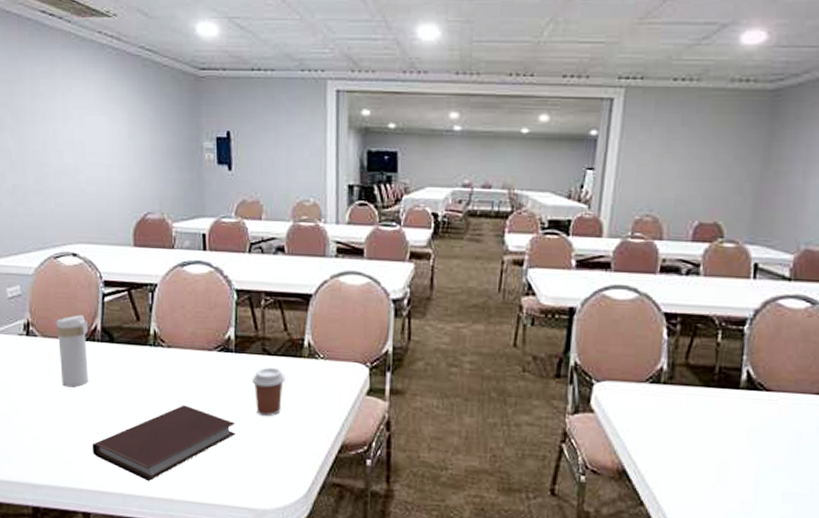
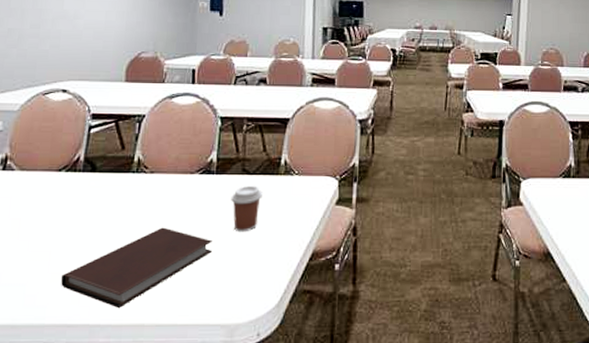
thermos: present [55,315,89,388] -> none [35,147,71,219]

